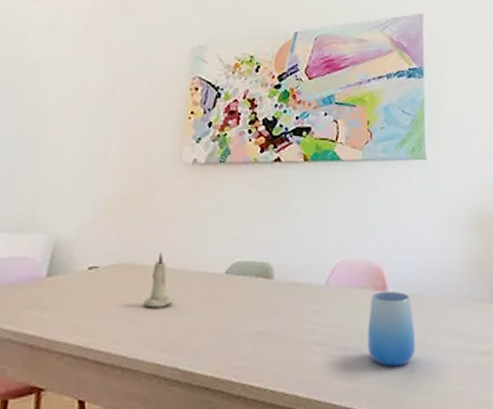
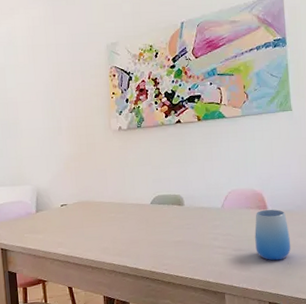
candle: present [142,252,174,308] -> none [98,192,119,229]

